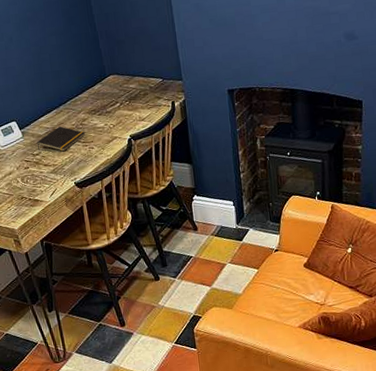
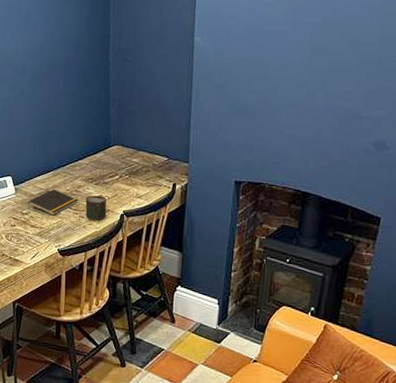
mug: none [92,124,115,150] -> present [85,195,107,221]

